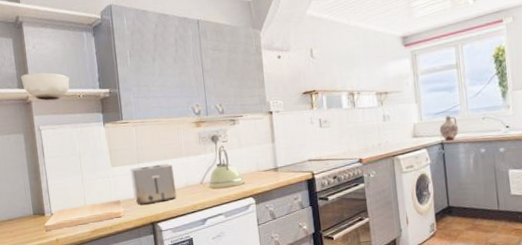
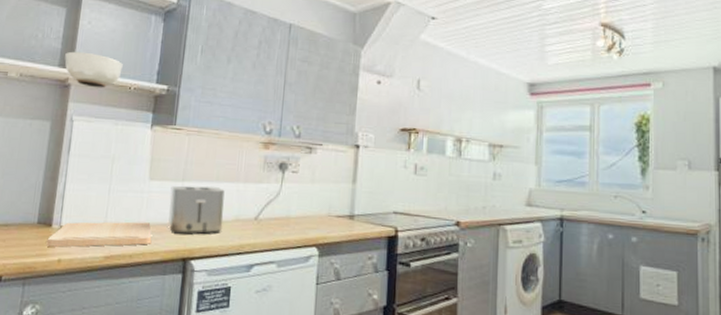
kettle: present [208,146,245,189] -> none [264,177,310,230]
ceramic jug: present [439,115,459,142] -> none [560,186,584,219]

